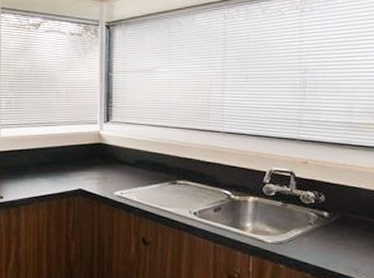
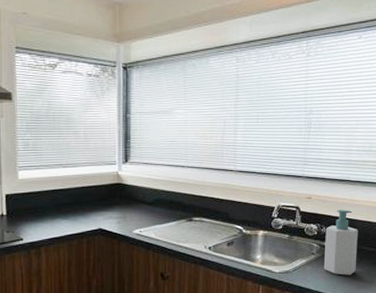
soap bottle: none [322,176,362,250] -> present [323,209,358,275]

